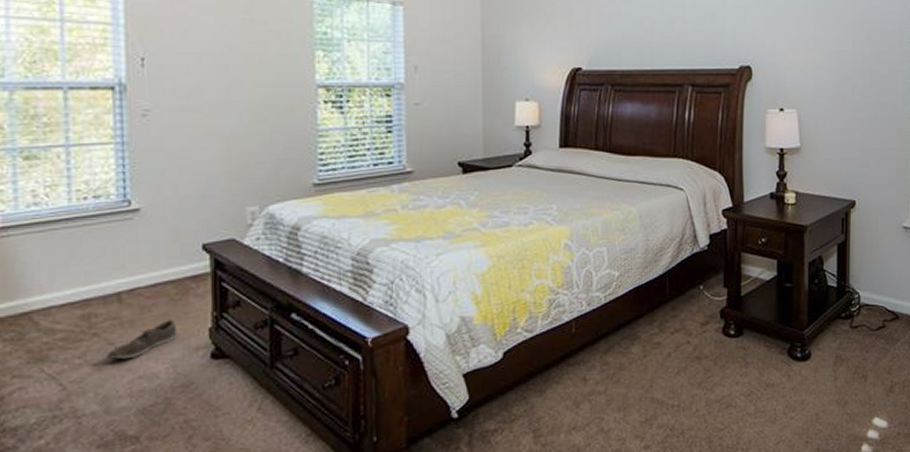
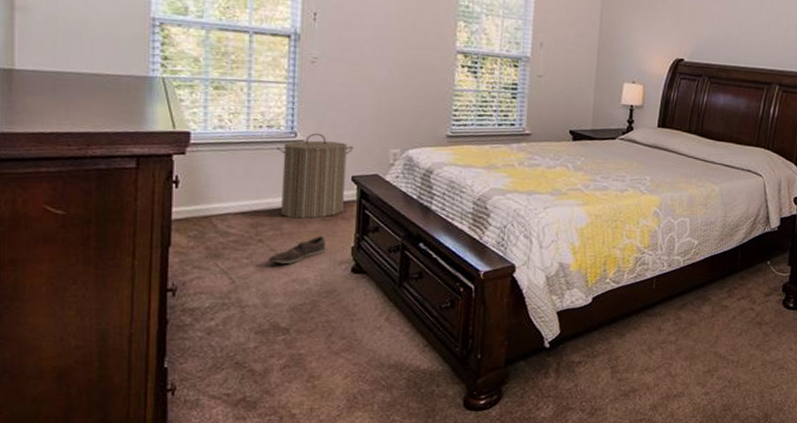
laundry hamper: none [107,198,203,303] -> present [277,132,354,219]

